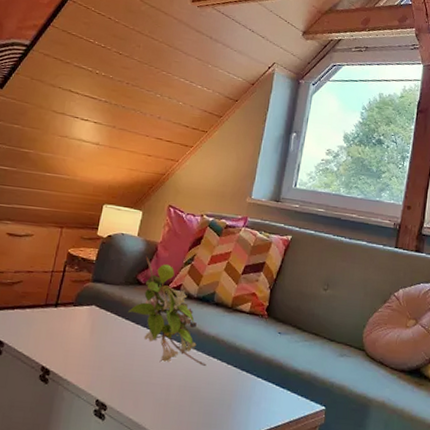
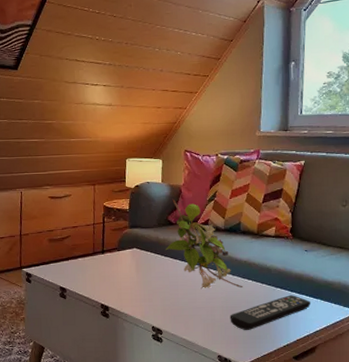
remote control: none [185,381,276,416] -> present [230,295,310,330]

